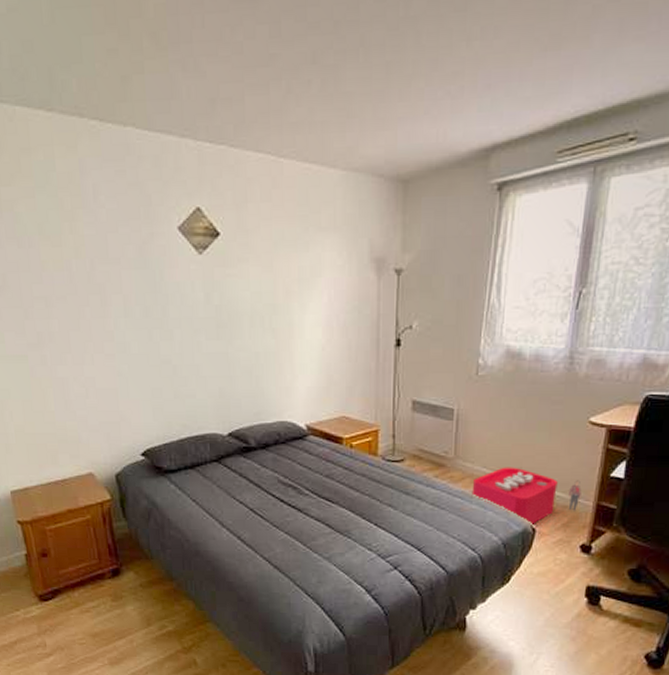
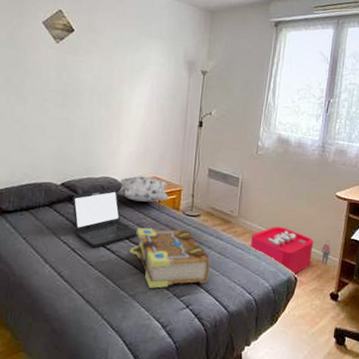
laptop: none [243,435,327,507] -> present [72,188,138,248]
decorative pillow: none [297,417,364,448] -> present [116,176,170,202]
book: none [320,477,422,549] -> present [130,227,211,288]

